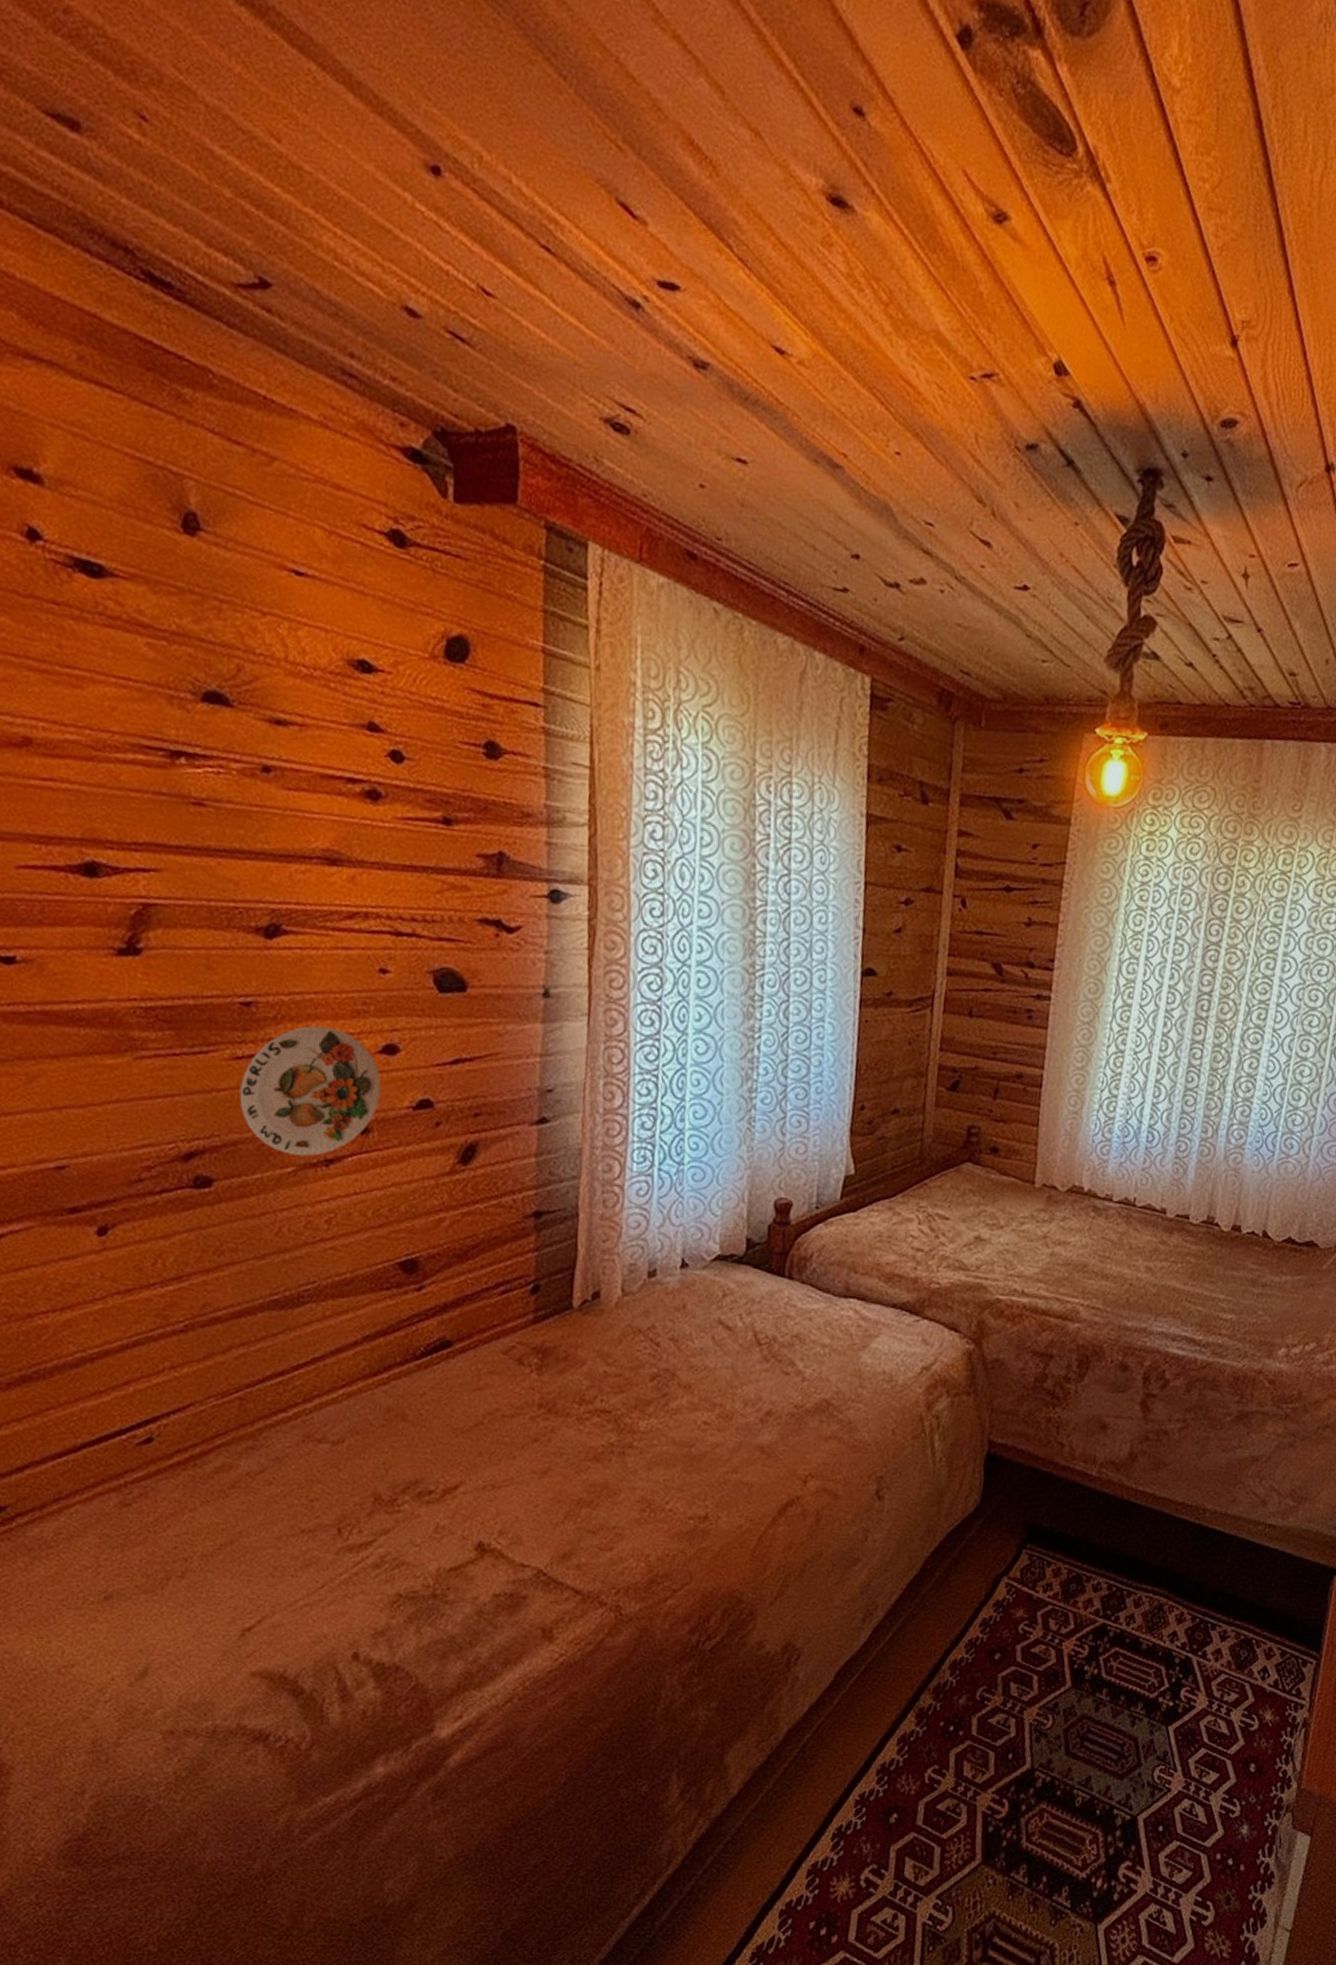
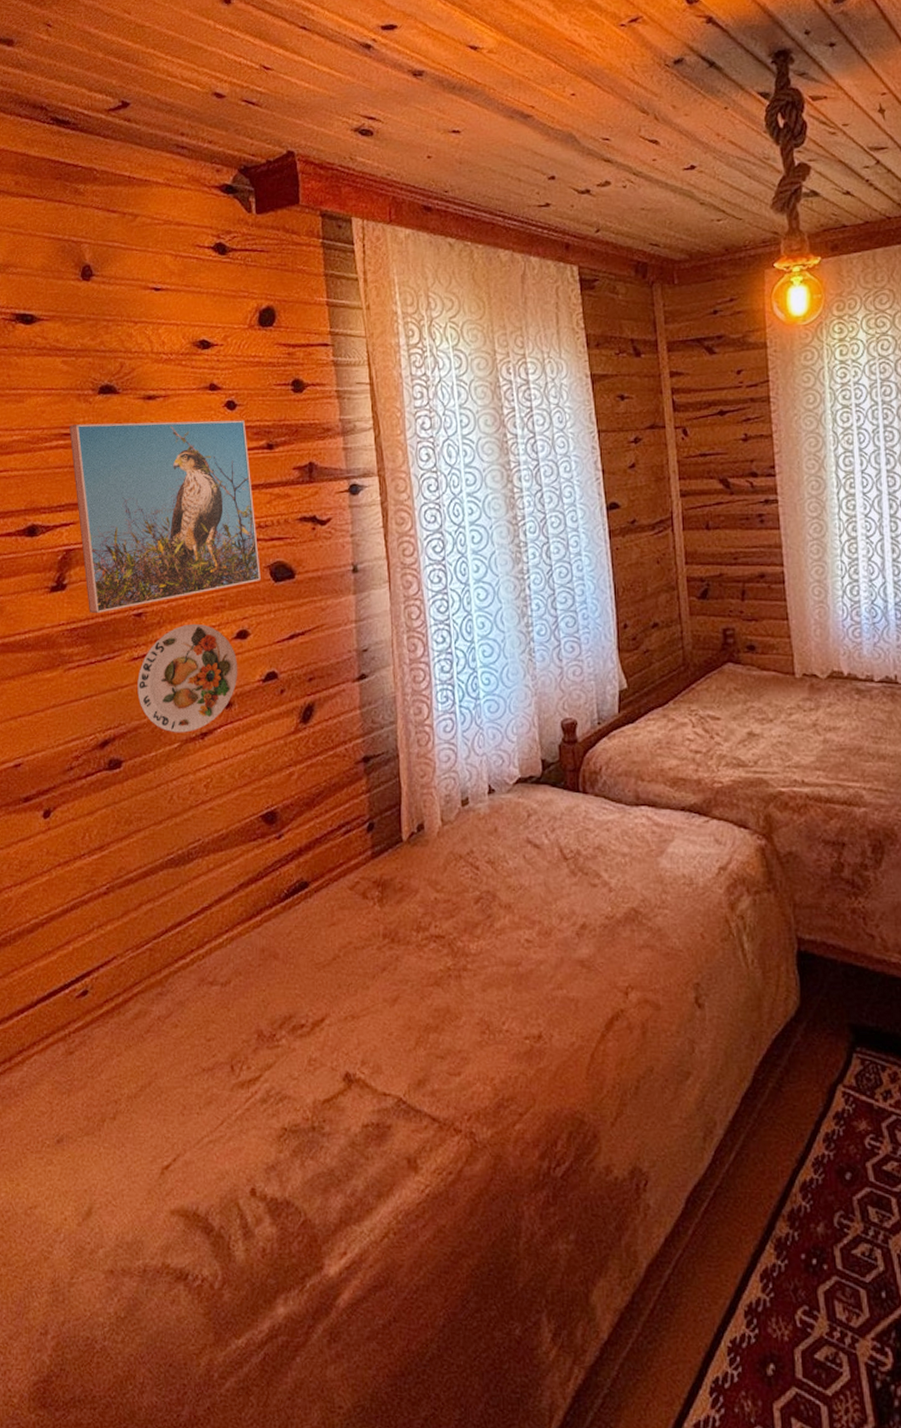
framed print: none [154,735,421,994] -> present [69,420,261,614]

